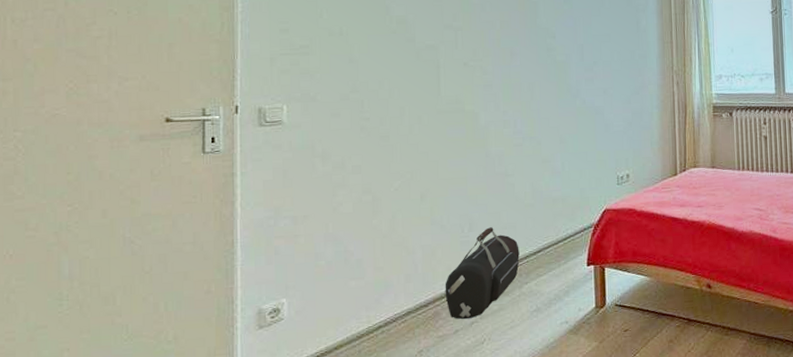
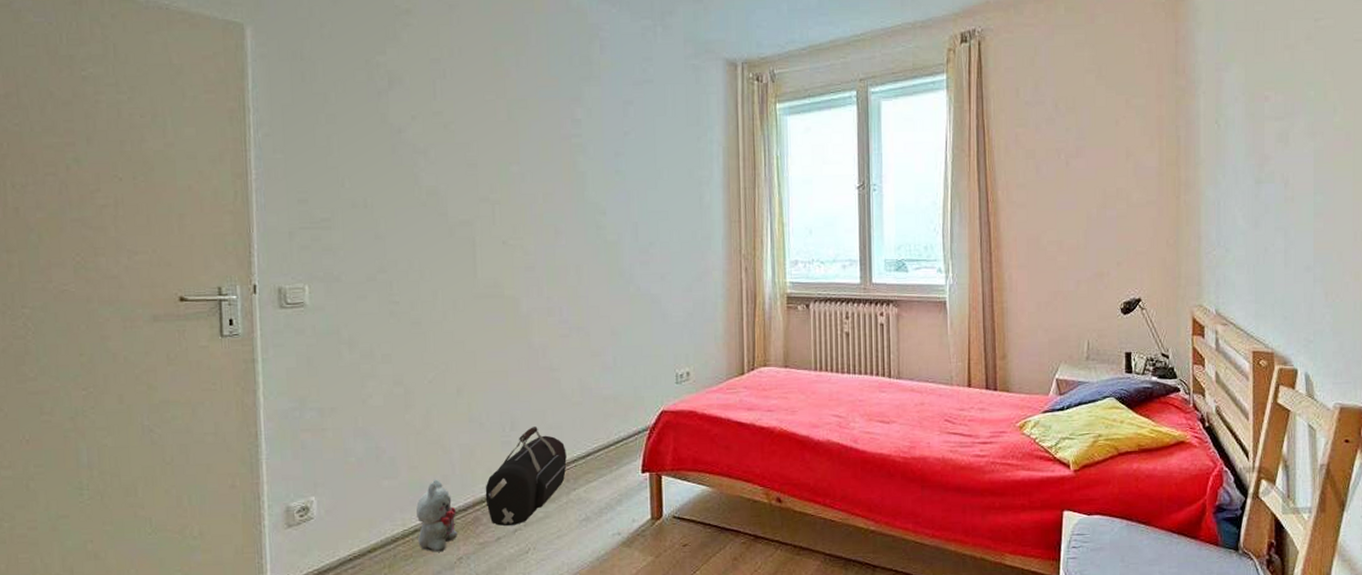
plush toy: none [381,278,419,346] -> present [416,479,458,552]

